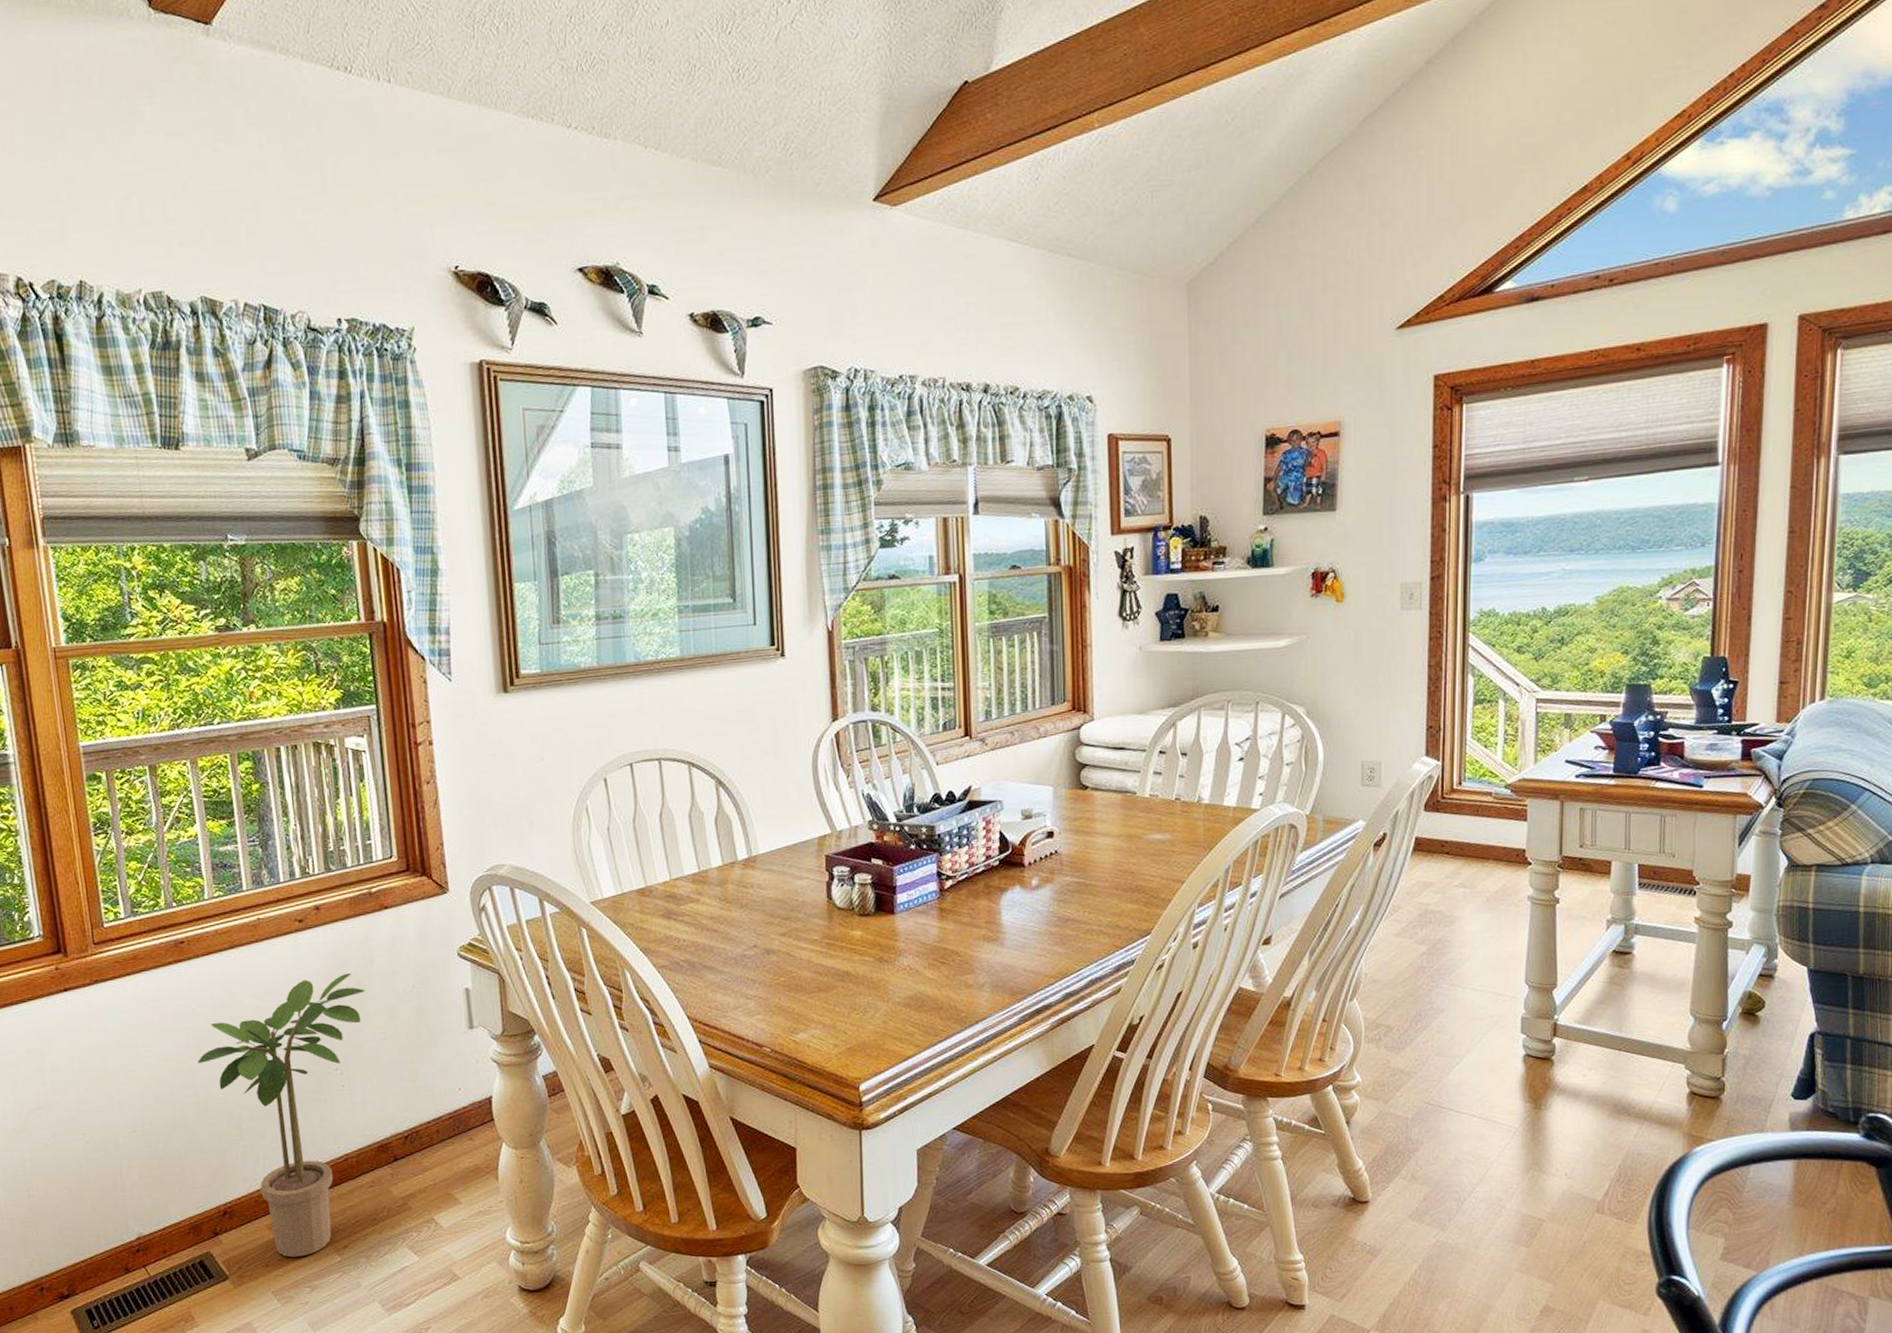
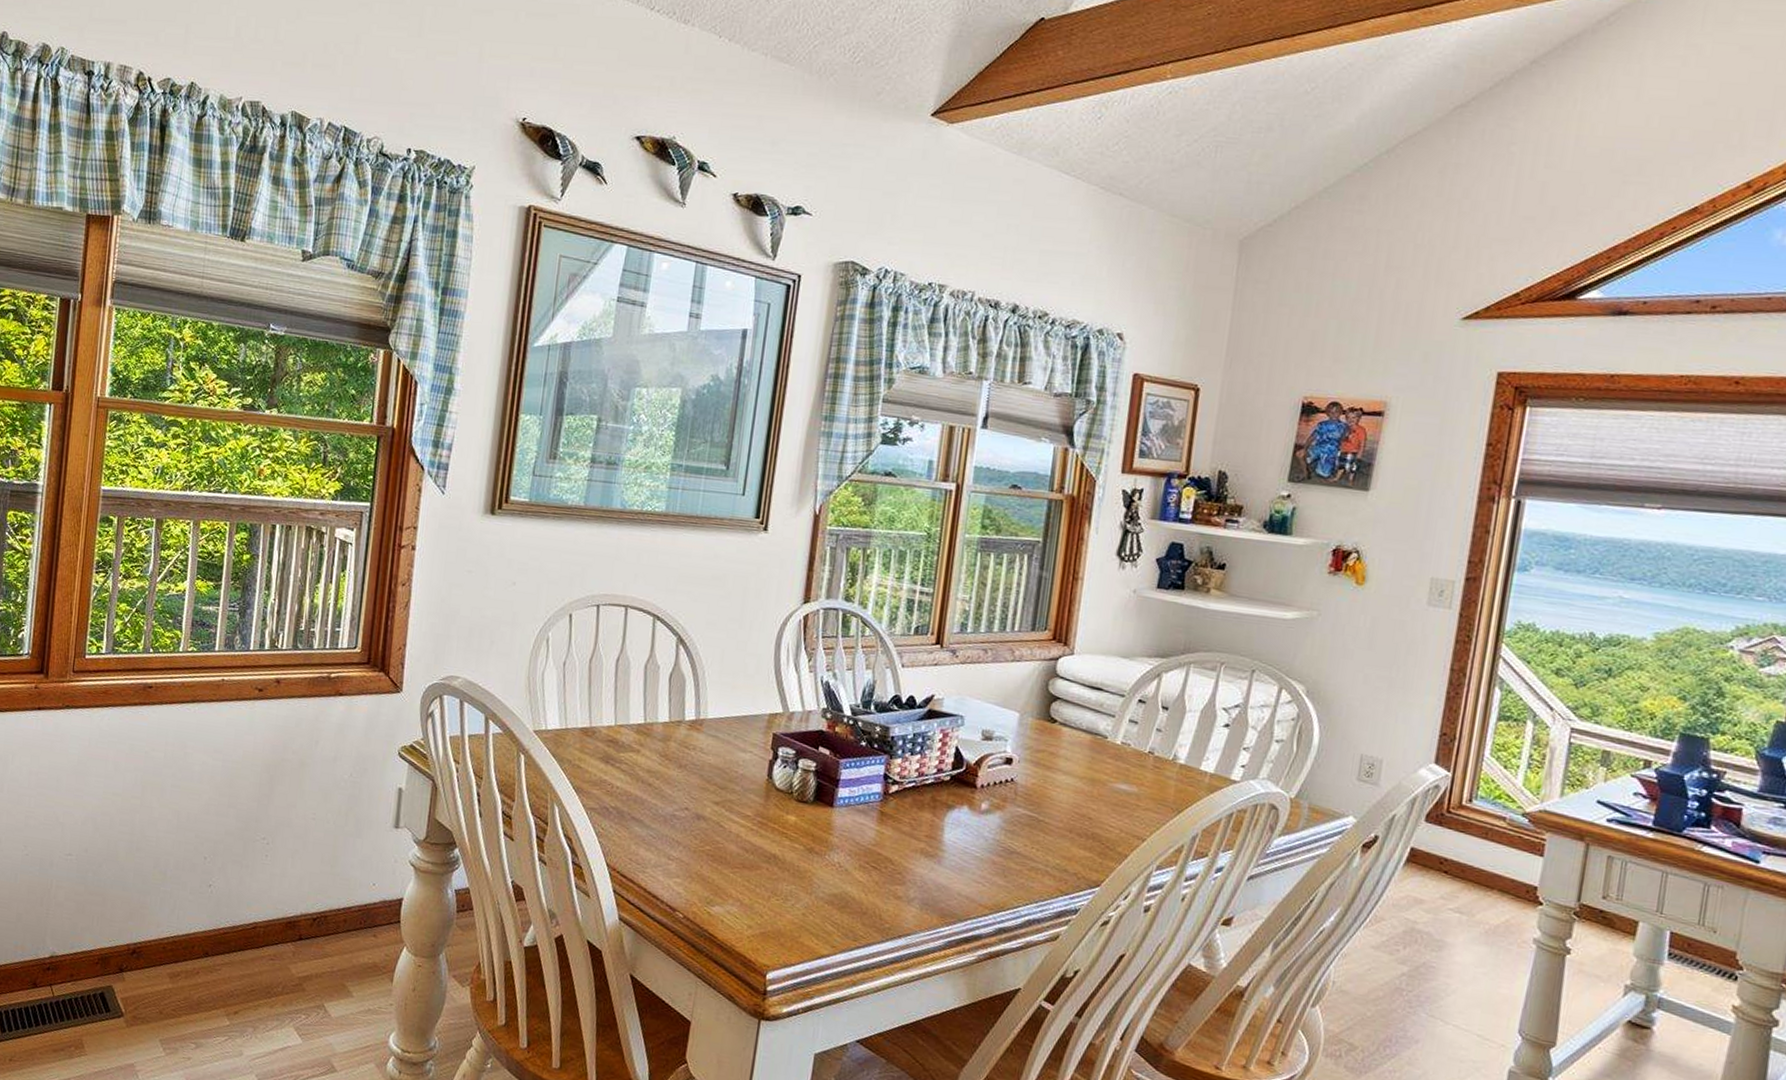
potted plant: present [197,972,365,1258] -> none [140,746,306,1013]

